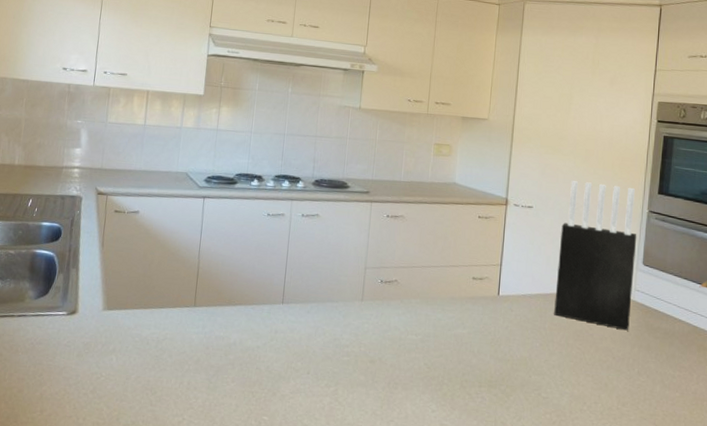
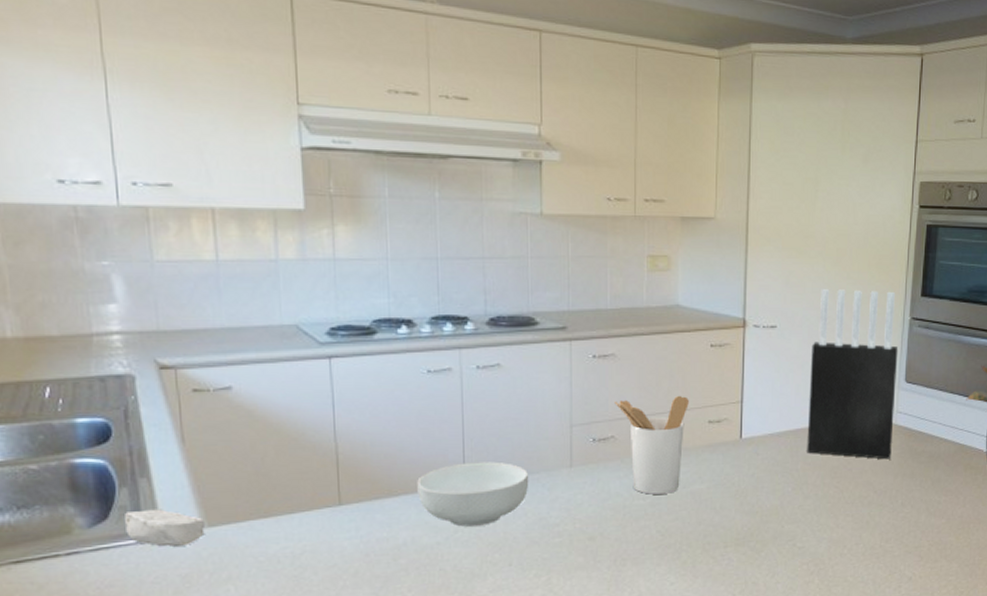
soap bar: none [56,291,105,322] -> present [125,509,205,548]
cereal bowl: none [248,286,330,338] -> present [417,462,529,527]
utensil holder: none [400,252,458,334] -> present [614,395,689,495]

